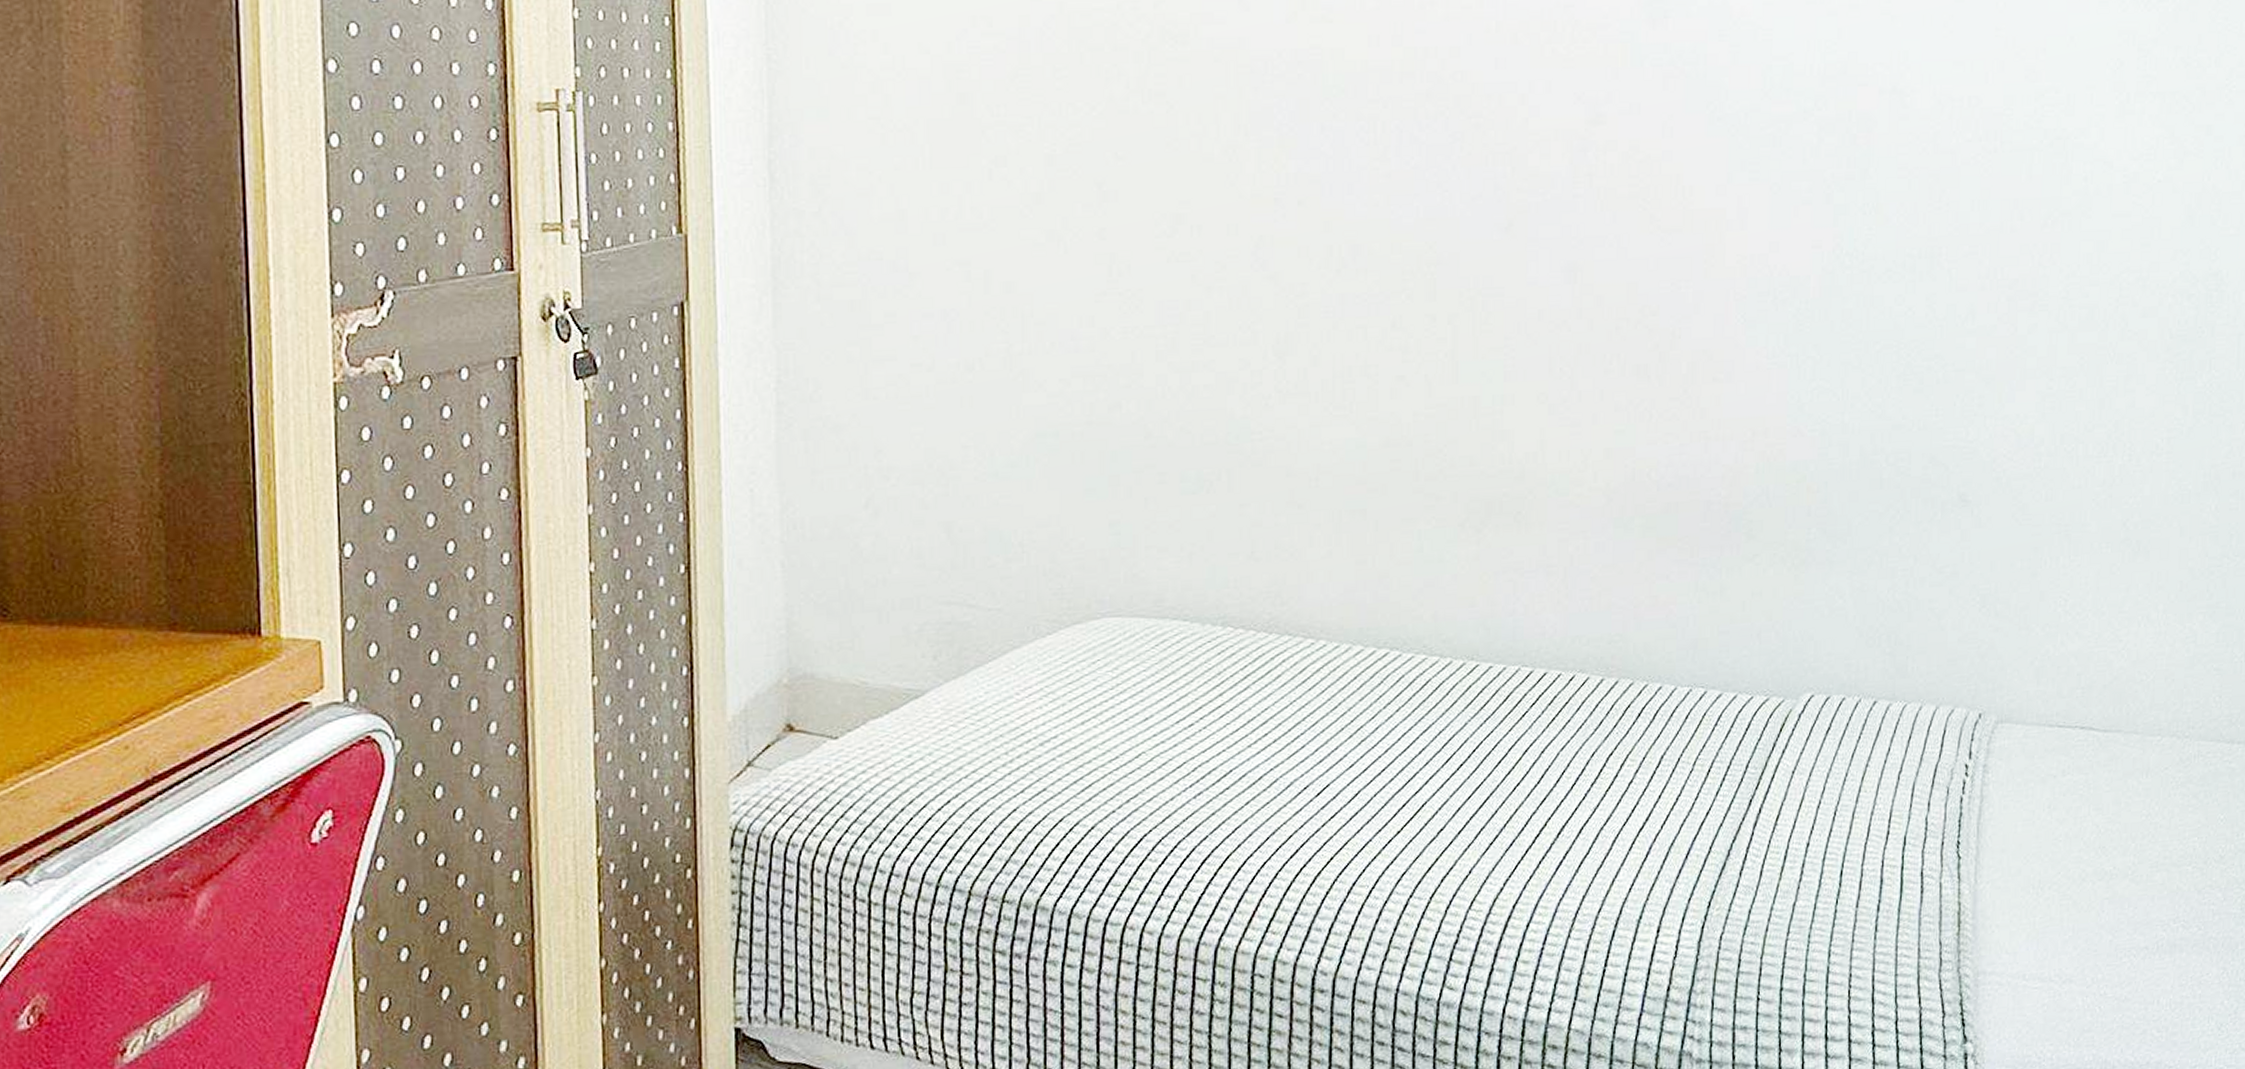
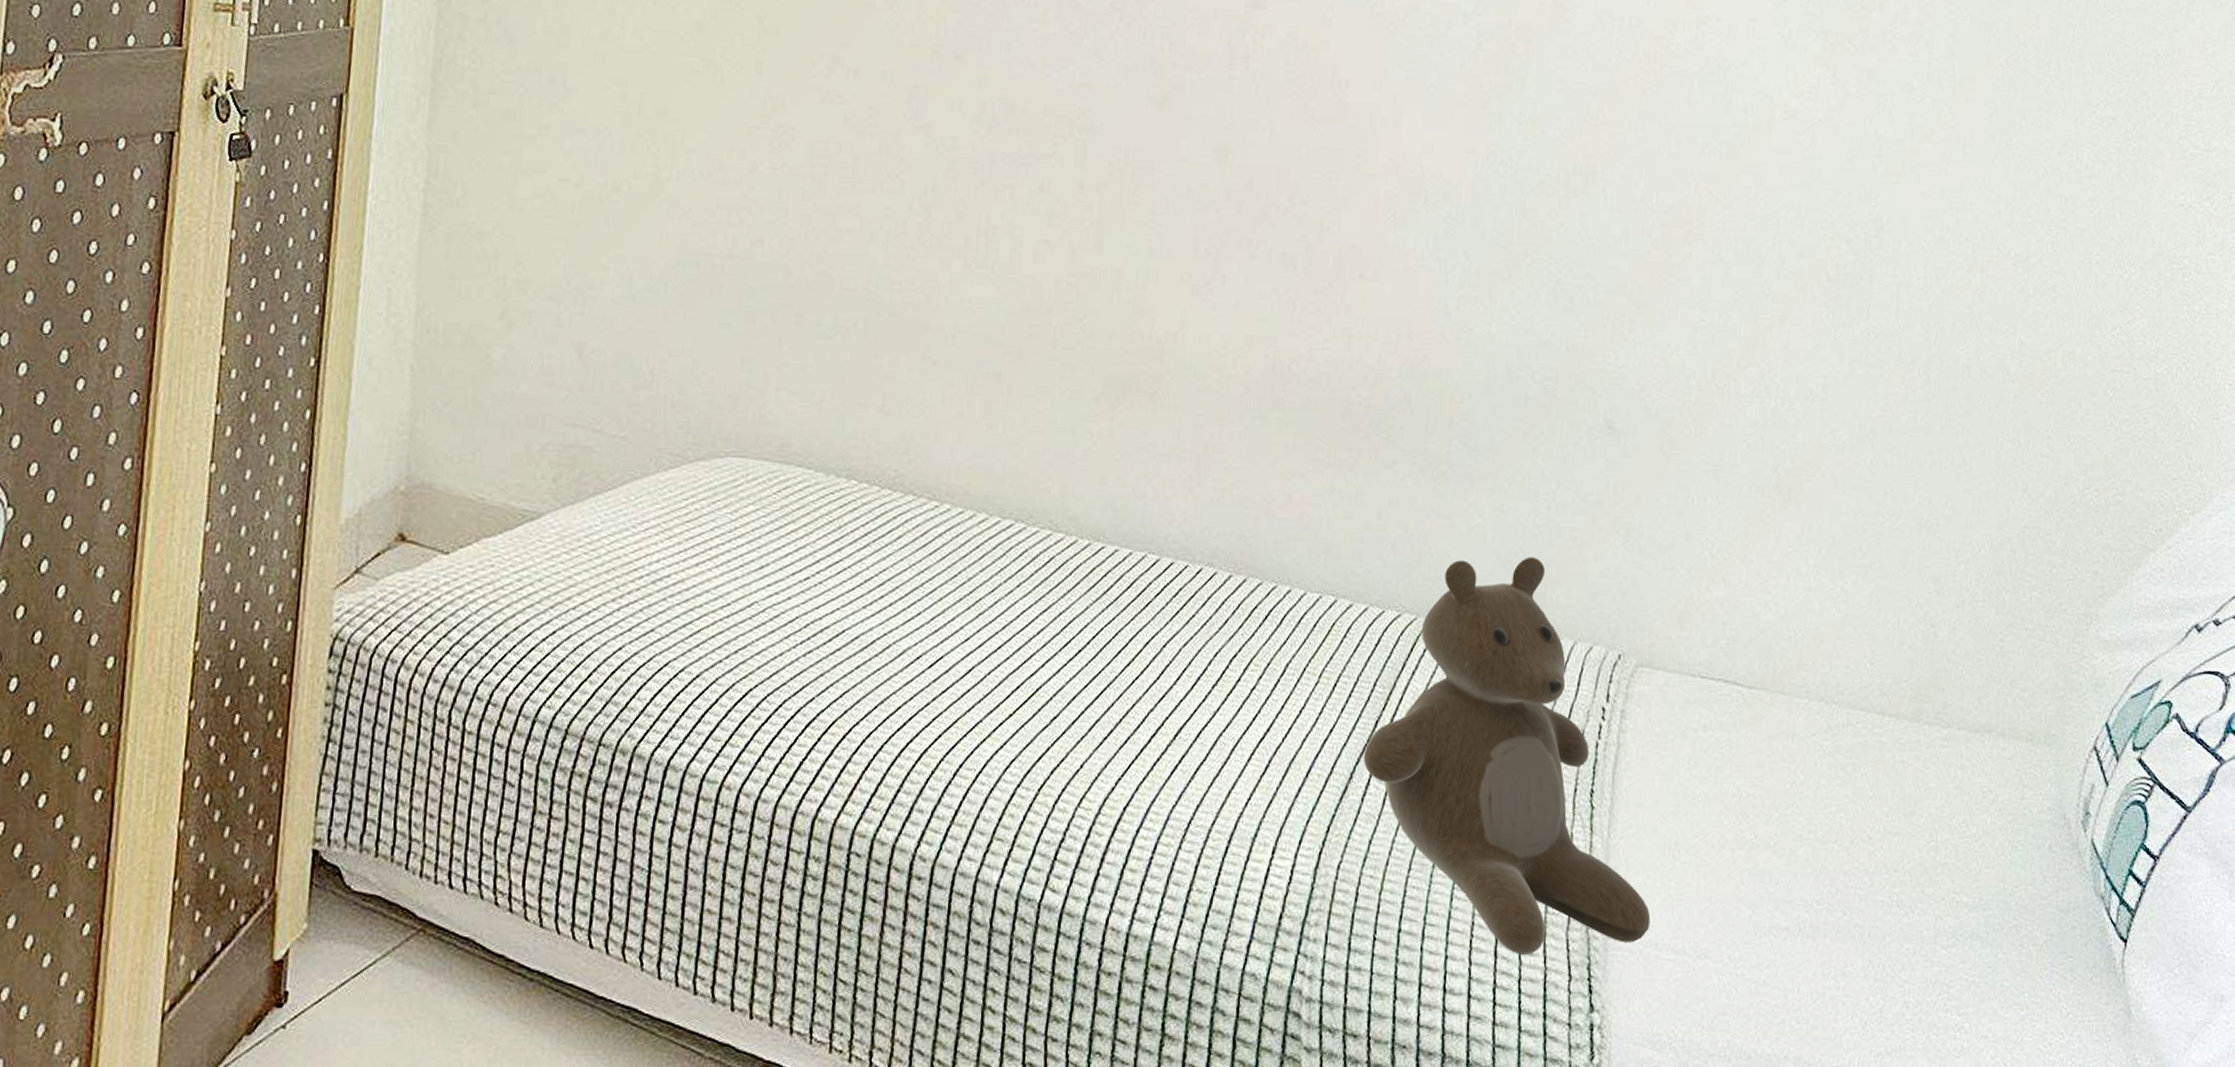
teddy bear: none [1739,630,2018,999] -> present [1363,556,1651,955]

